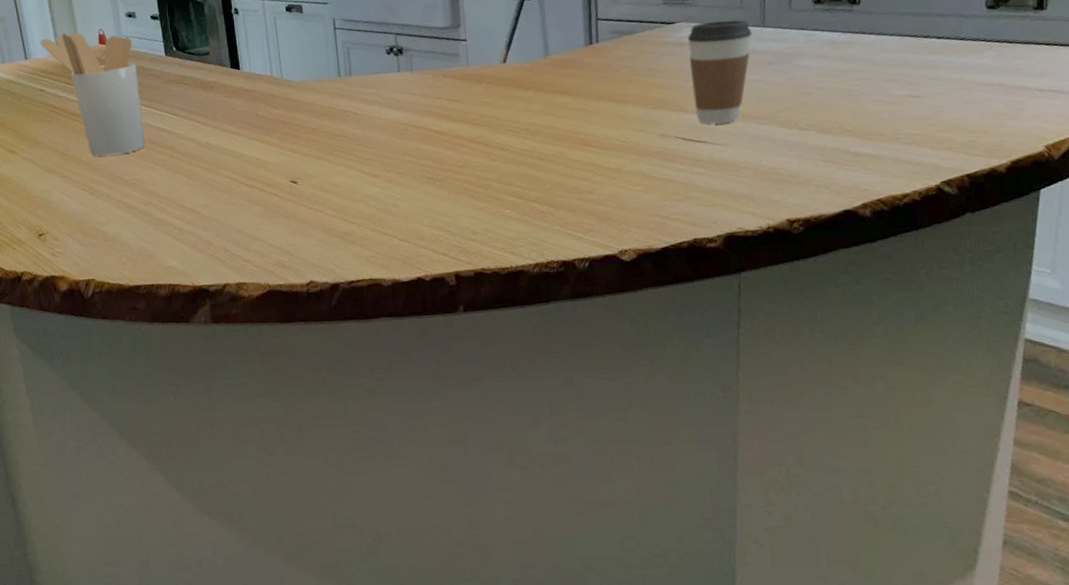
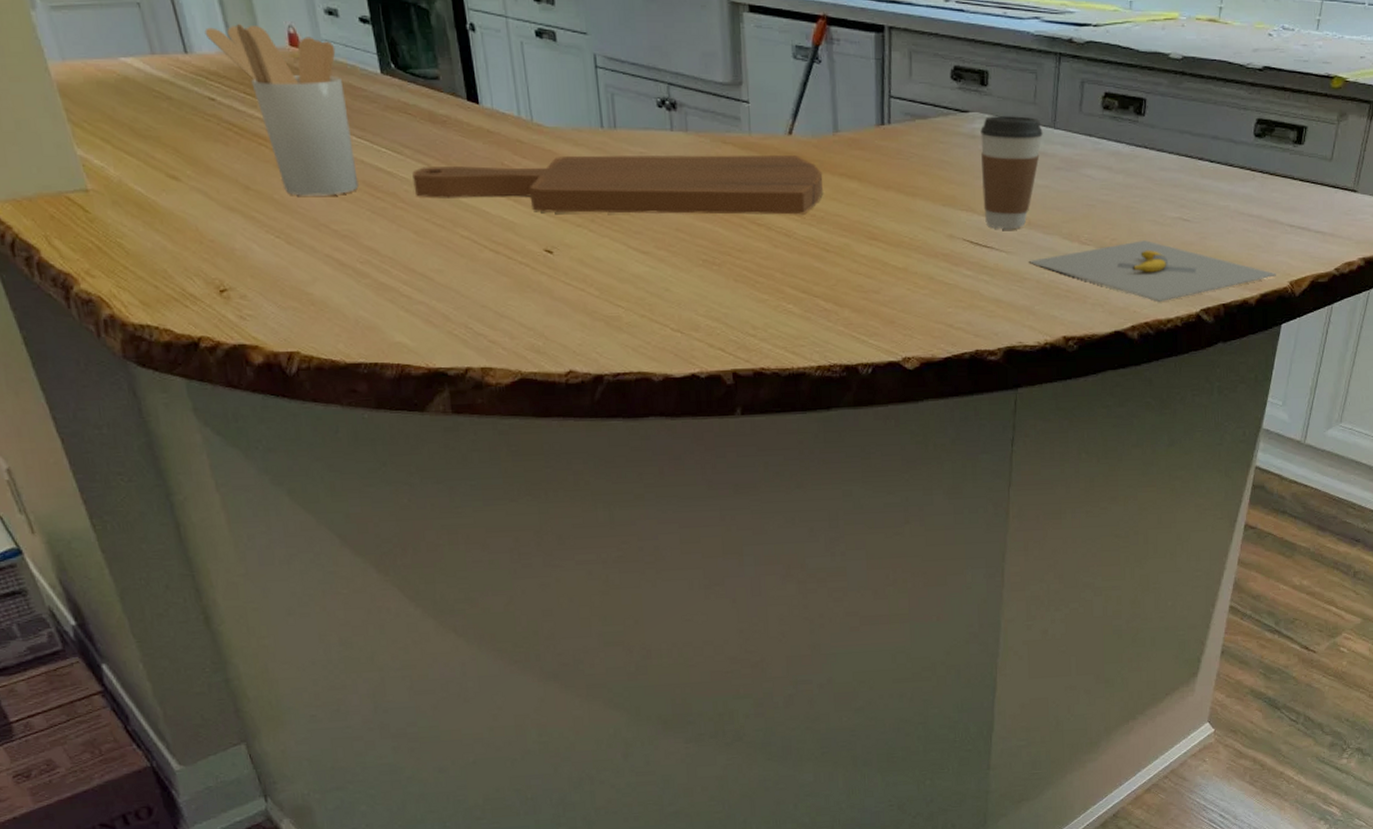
cutting board: none [186,80,536,150] -> present [412,154,823,215]
banana: none [744,120,1028,179] -> present [1028,240,1276,303]

